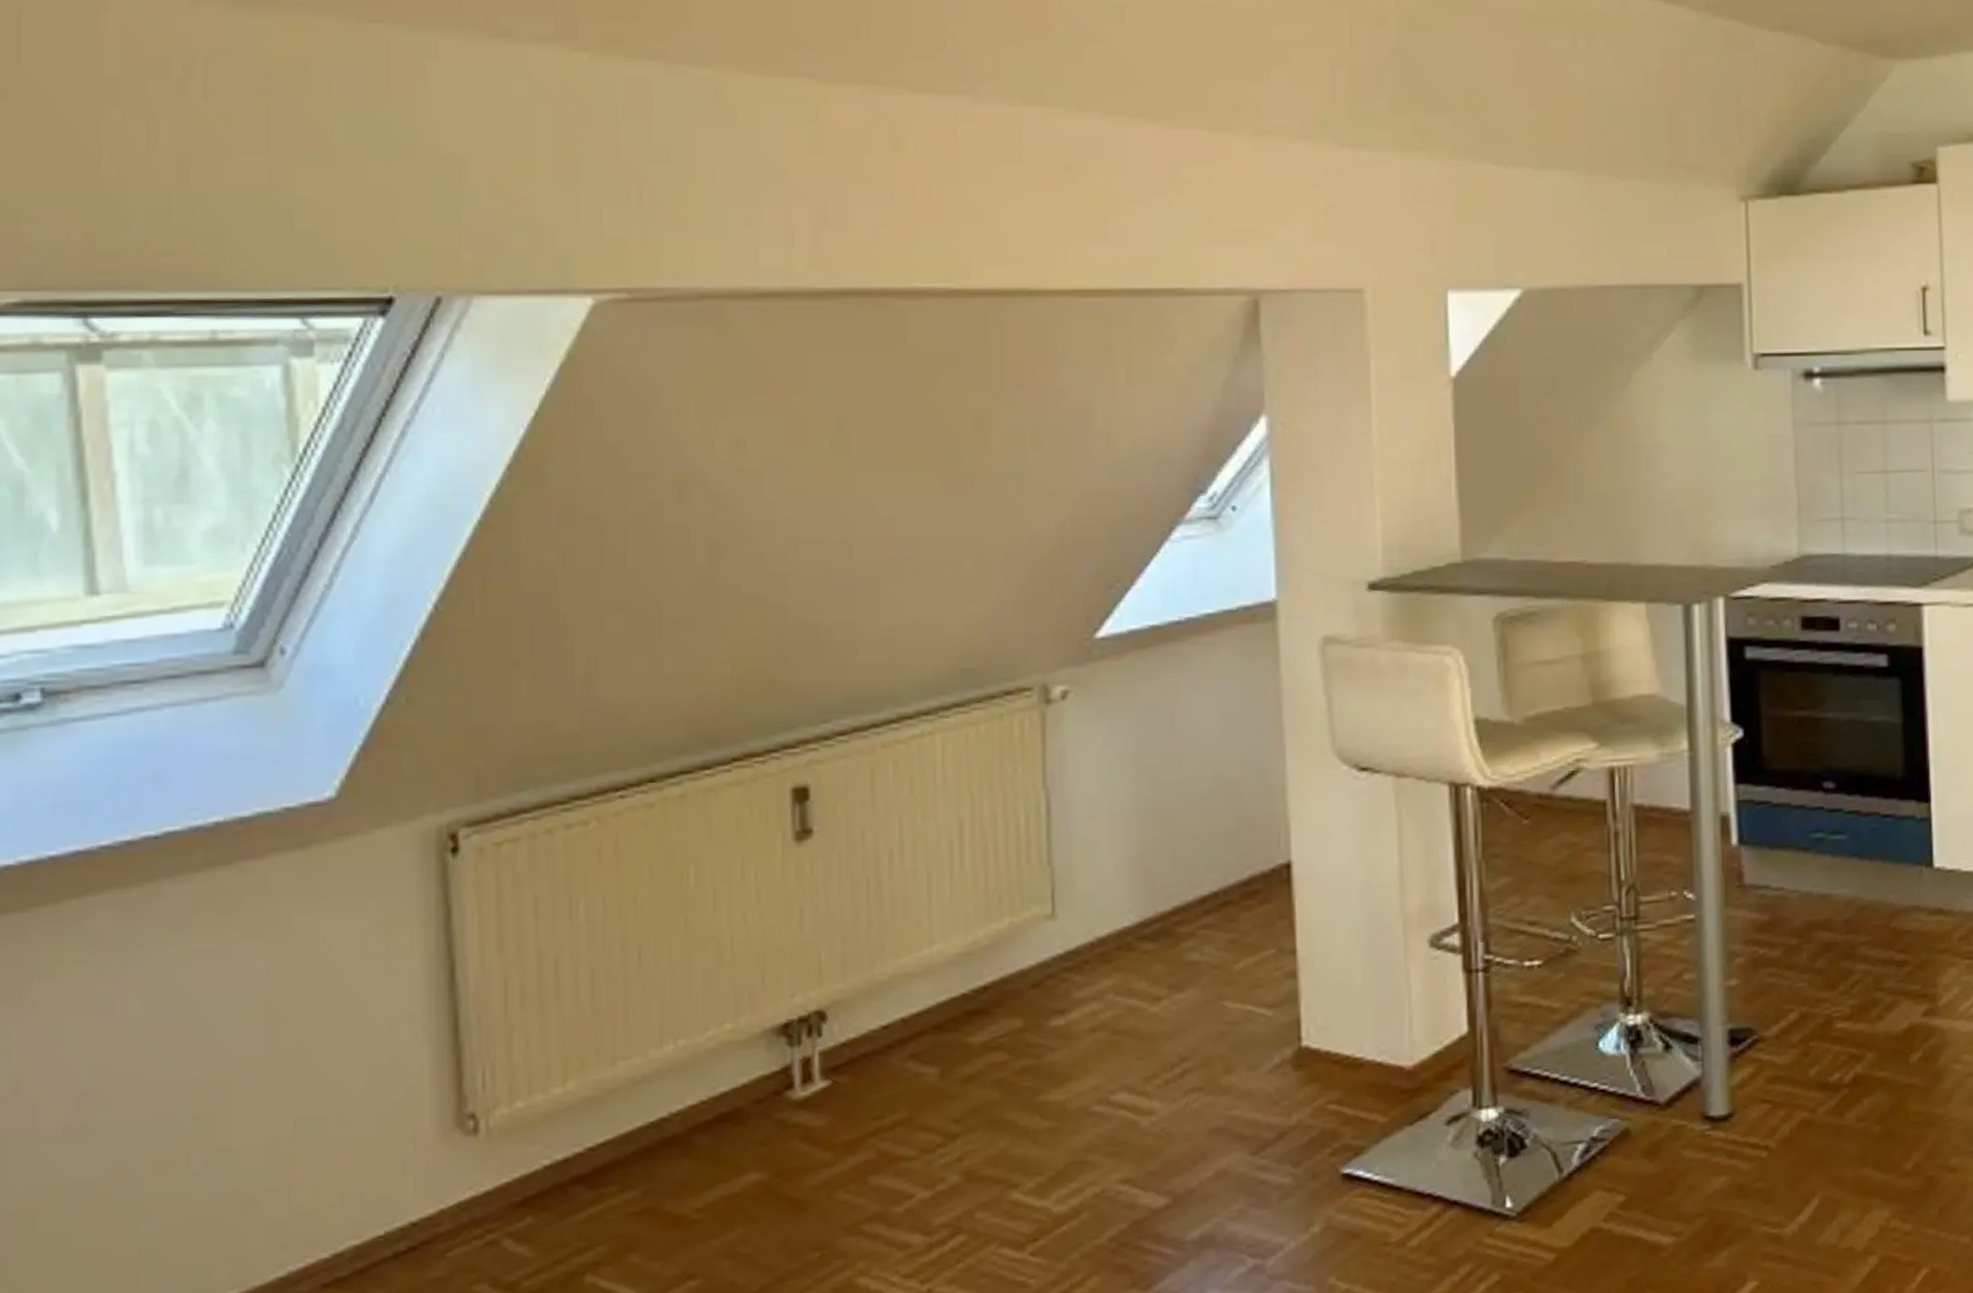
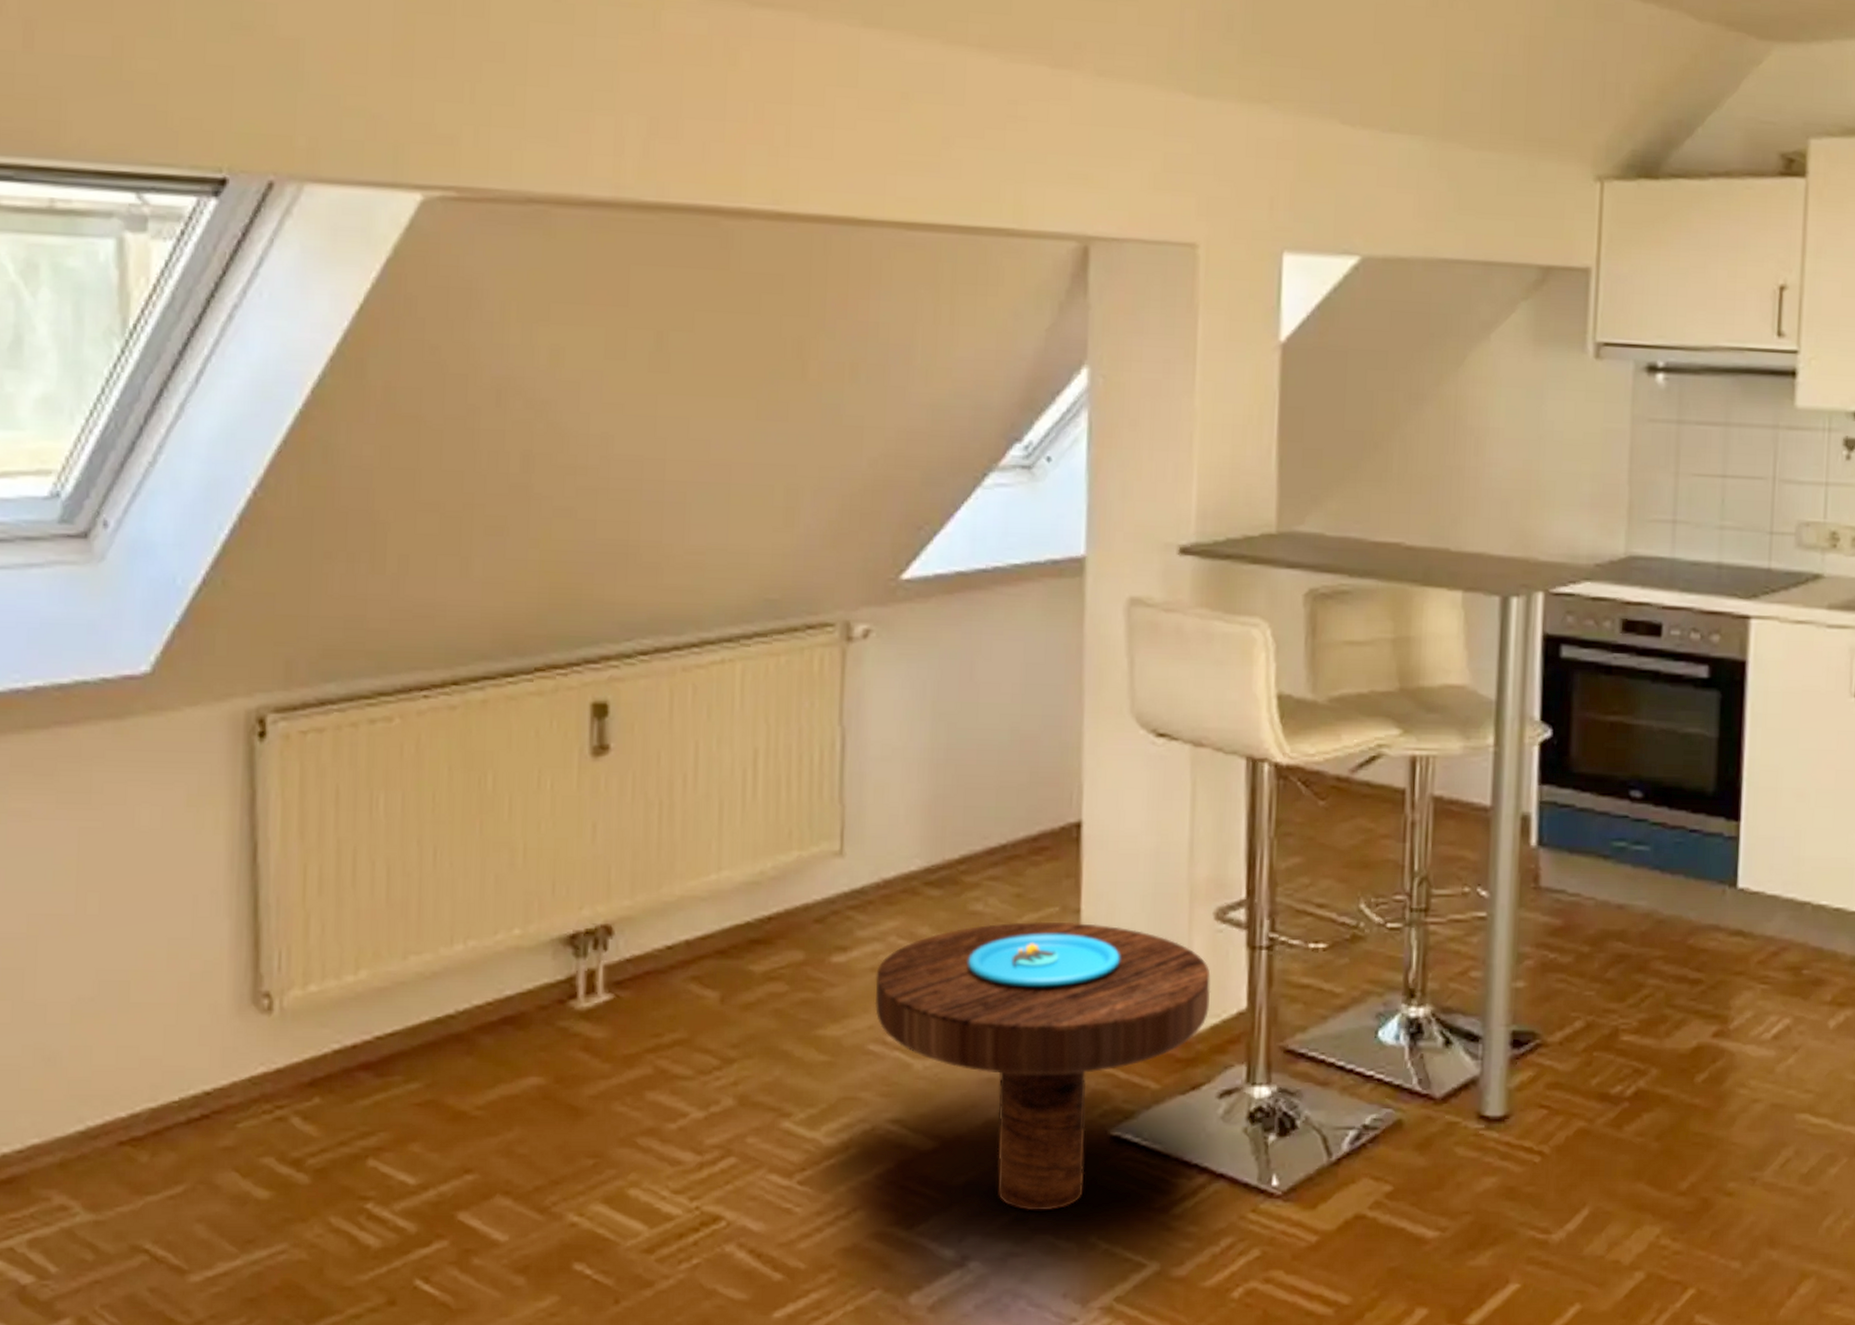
side table: none [1096,962,1431,1259] -> present [874,921,1211,1211]

